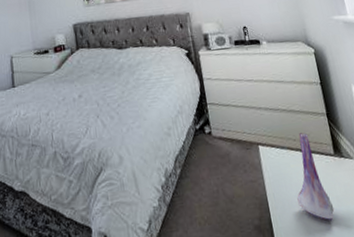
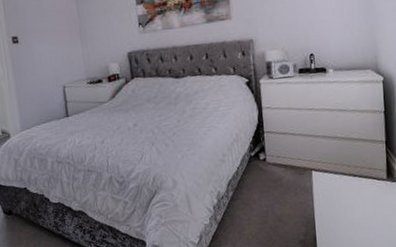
vase: present [297,133,335,220] -> none [344,159,378,236]

